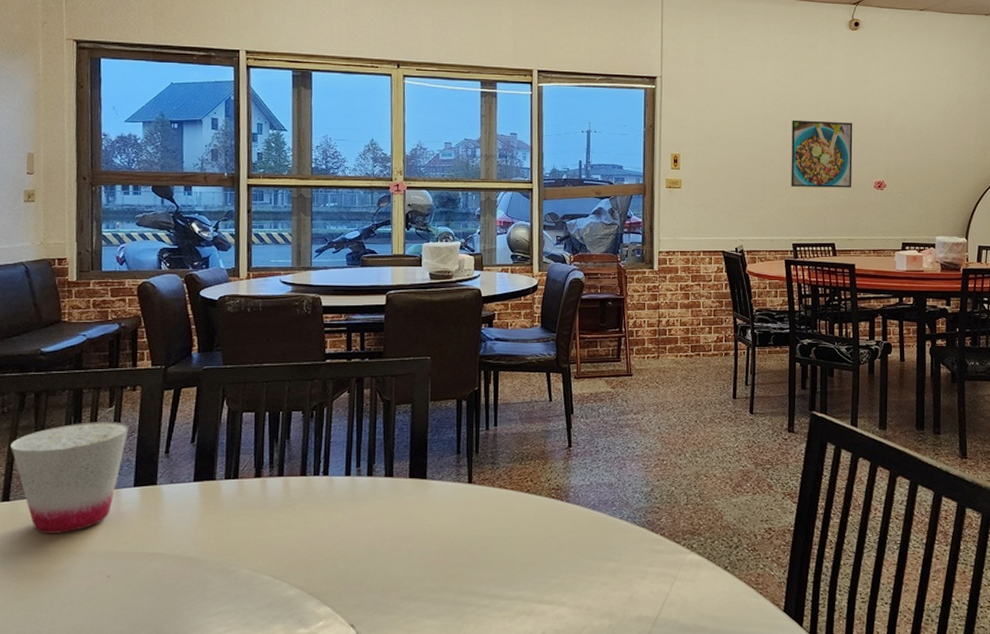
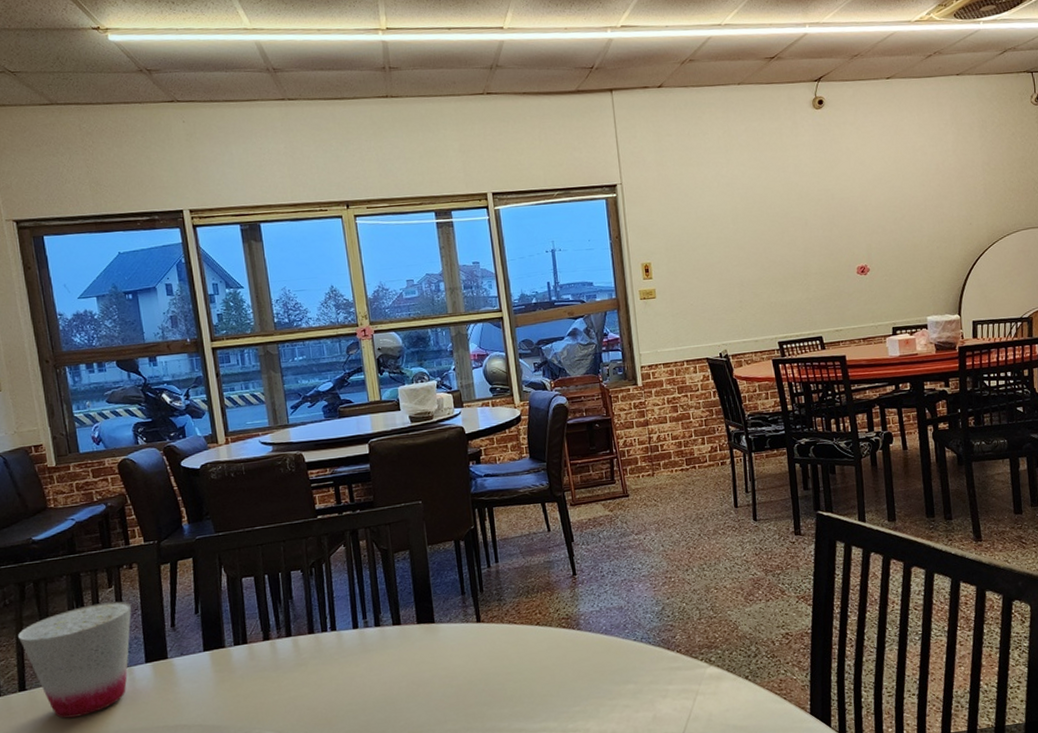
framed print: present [791,120,853,188] -> none [763,208,834,283]

